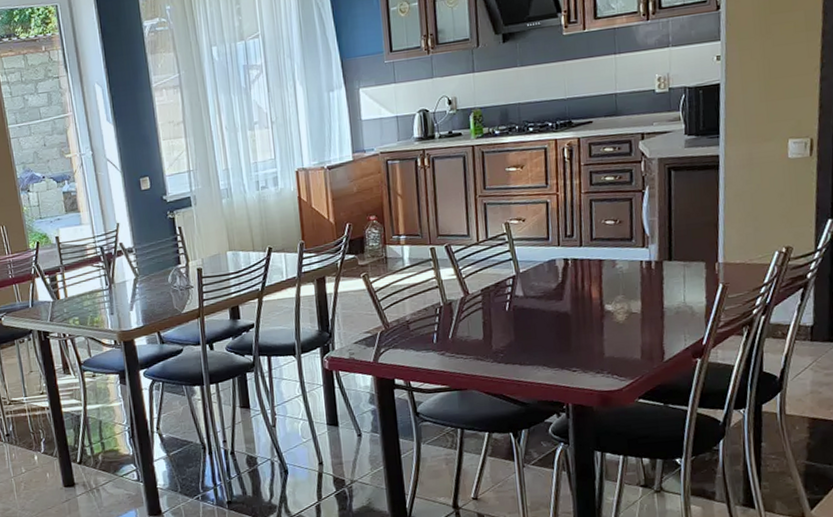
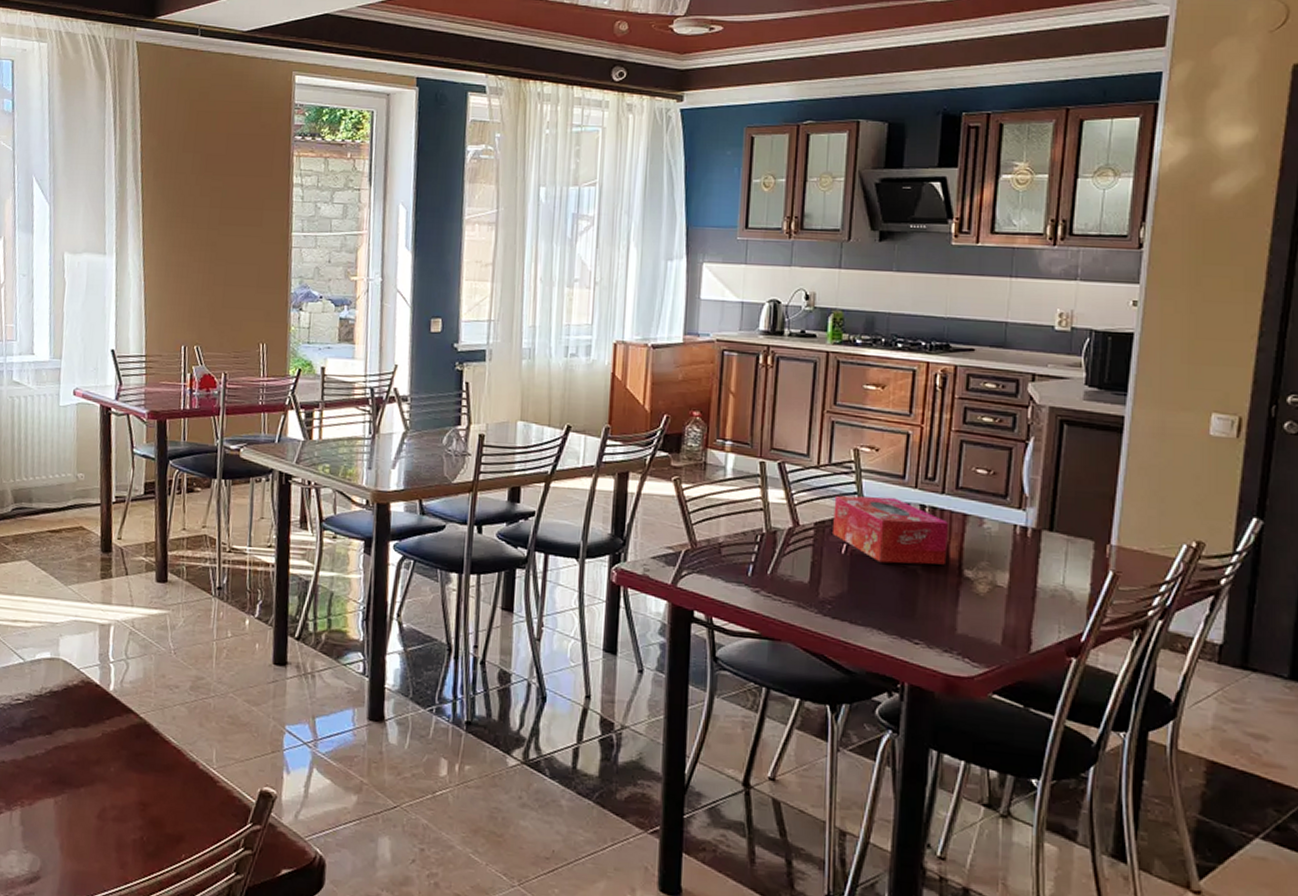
tissue box: none [494,257,590,312] -> present [833,495,950,565]

